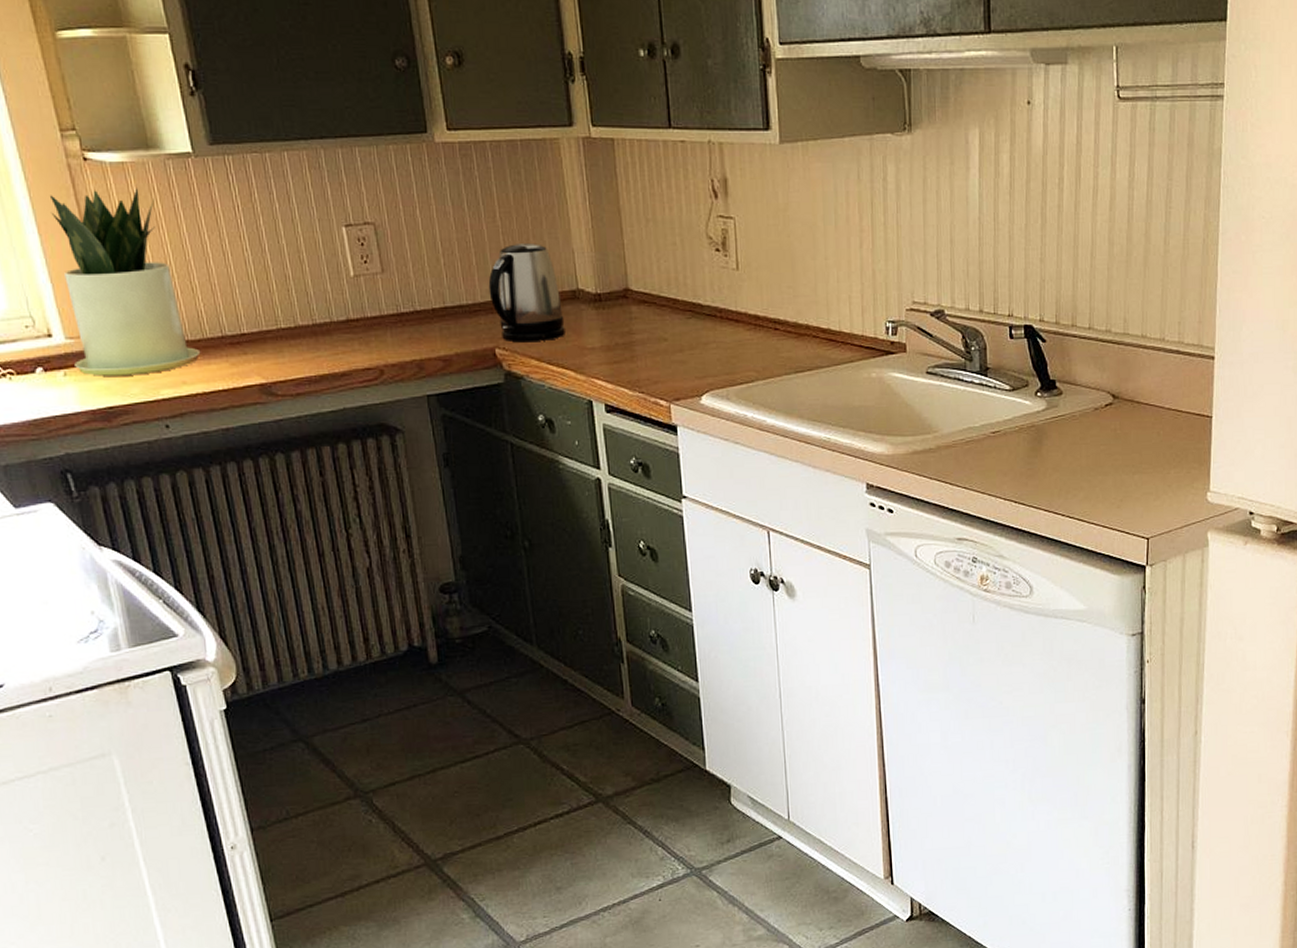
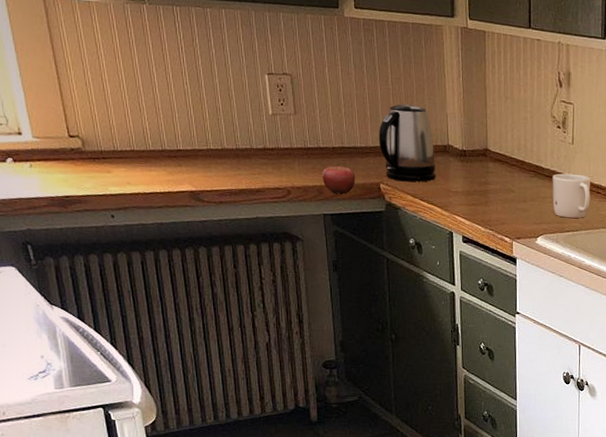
planter: present [50,188,201,376] -> none [26,20,144,173]
fruit: none [422,327,464,367] -> present [322,162,356,194]
mug: none [714,308,767,367] -> present [552,173,591,219]

